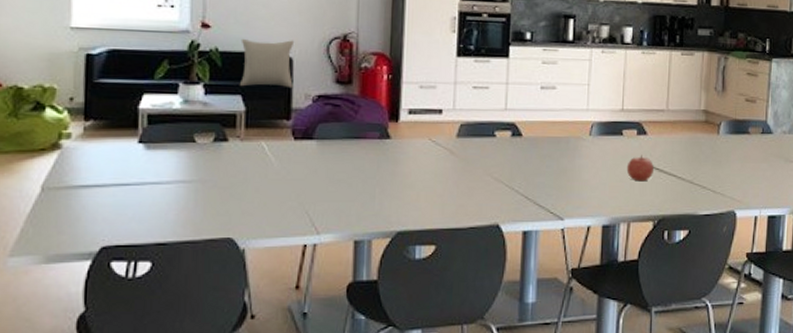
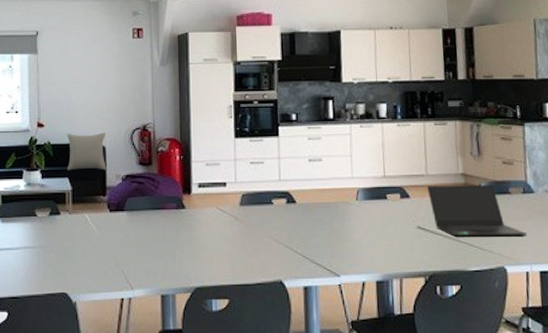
fruit: present [626,155,654,182] -> none [393,216,420,241]
laptop: none [666,122,761,179] -> present [427,185,528,237]

